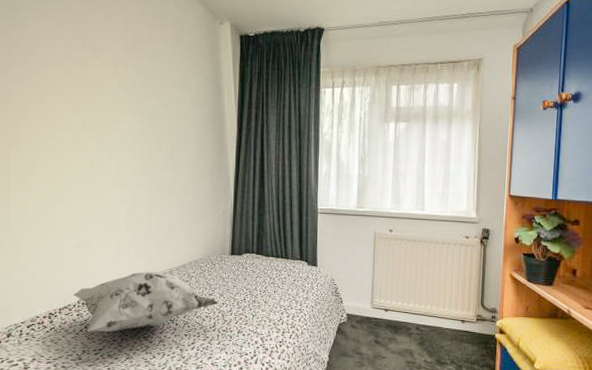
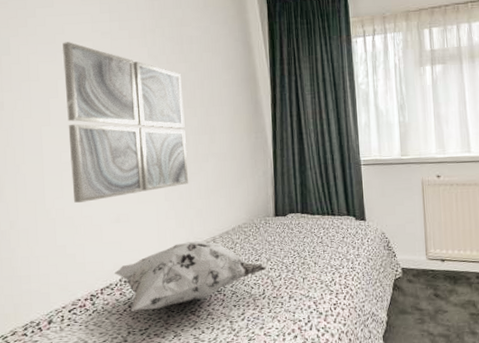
wall art: none [35,65,151,225] -> present [62,42,189,203]

